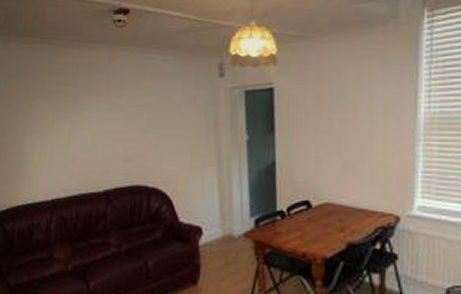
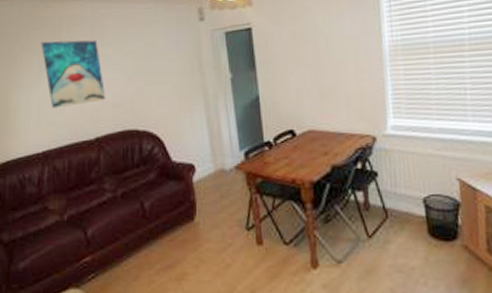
wall art: none [57,88,118,157] -> present [41,40,106,109]

